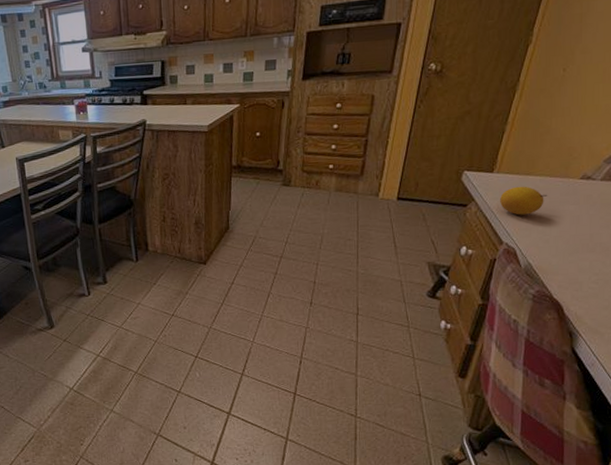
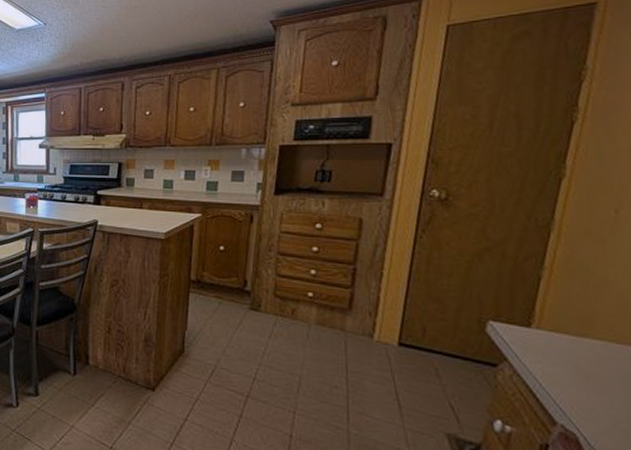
fruit: present [500,186,548,215] -> none [544,349,618,390]

